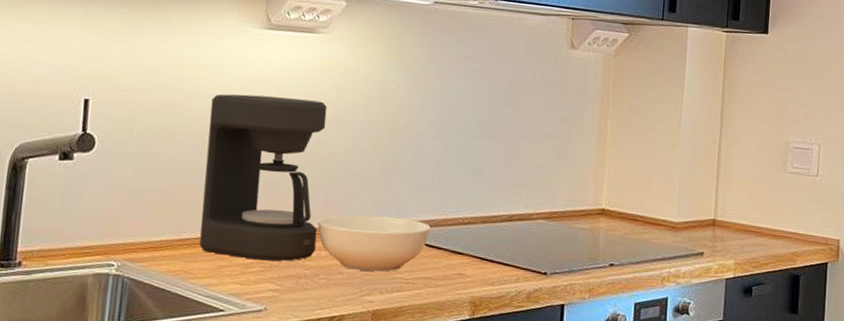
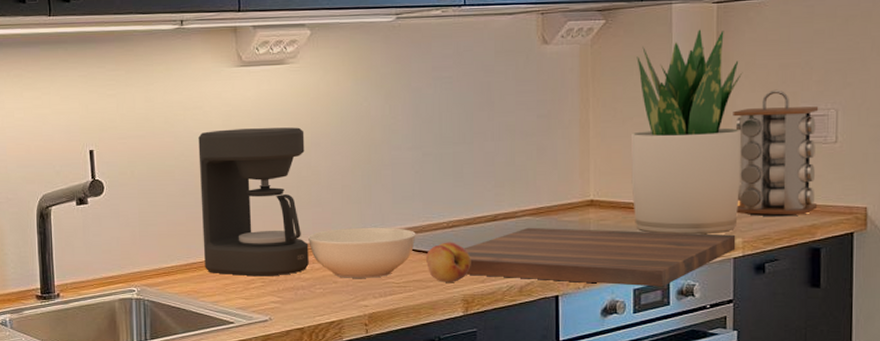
fruit: none [438,239,483,283] -> present [426,242,471,282]
cutting board: none [476,231,729,303] -> present [463,227,736,287]
planter: none [640,54,744,253] -> present [630,29,743,234]
spice rack: none [731,120,805,242] -> present [733,89,819,217]

